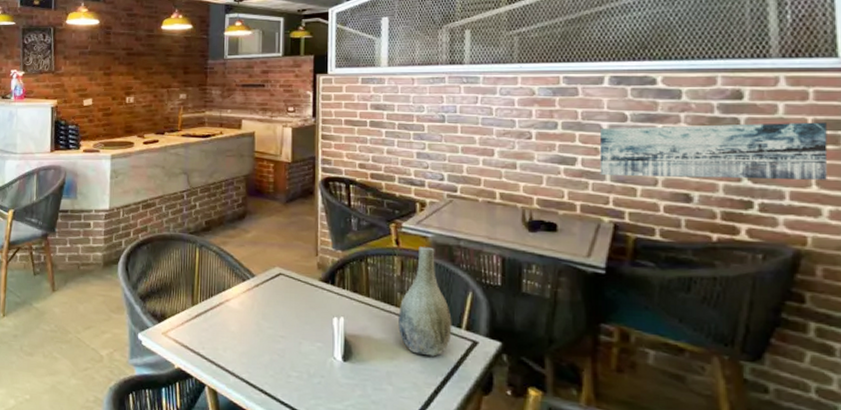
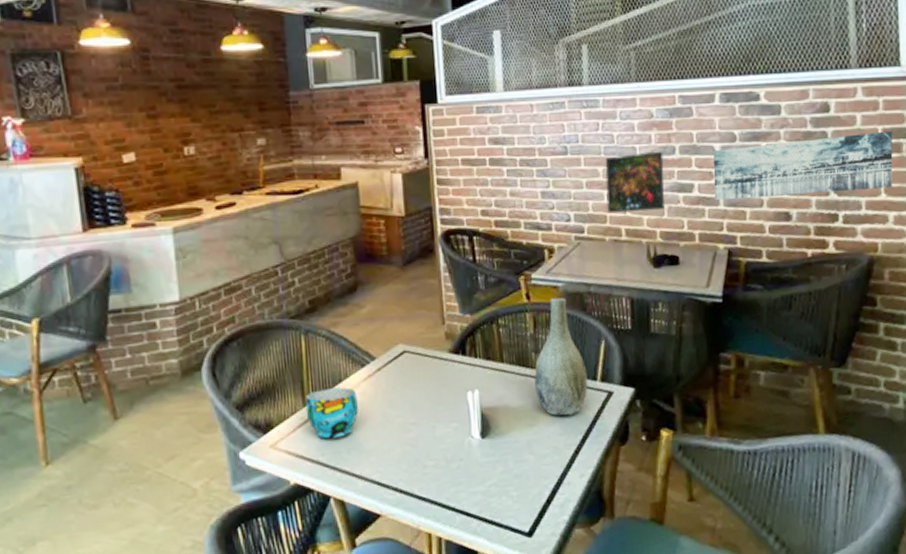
cup: none [193,294,236,337] -> present [305,387,358,439]
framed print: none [482,125,544,179] -> present [605,151,665,214]

